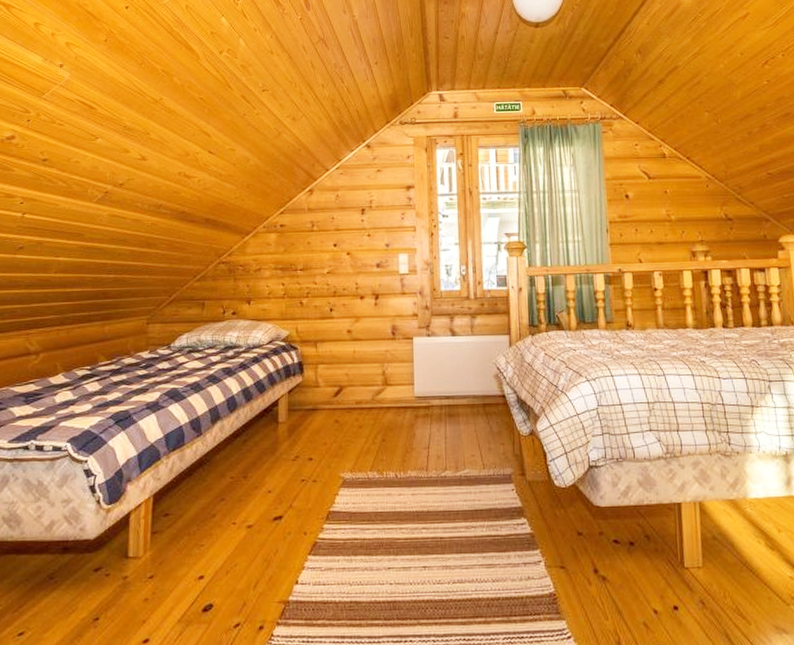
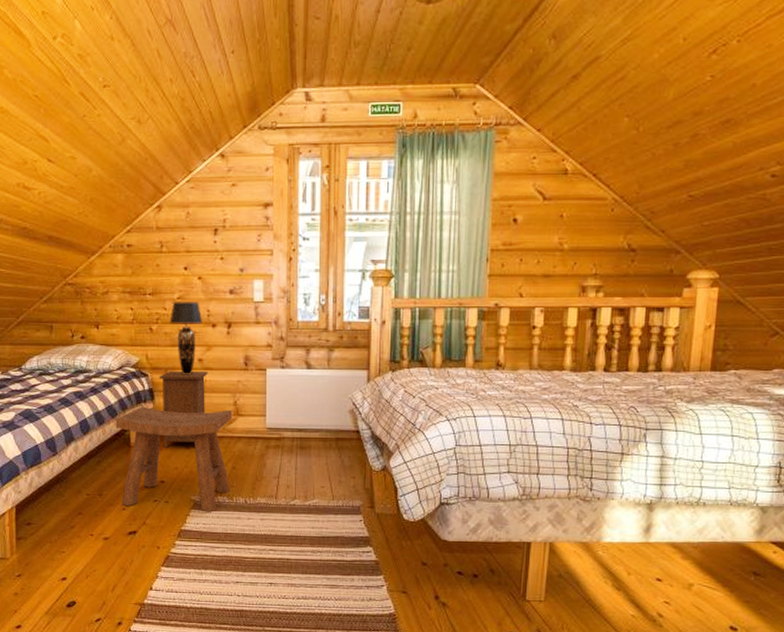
stool: none [263,379,381,490] -> present [115,406,233,513]
nightstand: none [308,342,356,423] -> present [159,371,208,448]
table lamp: none [319,275,352,347] -> present [169,302,203,375]

